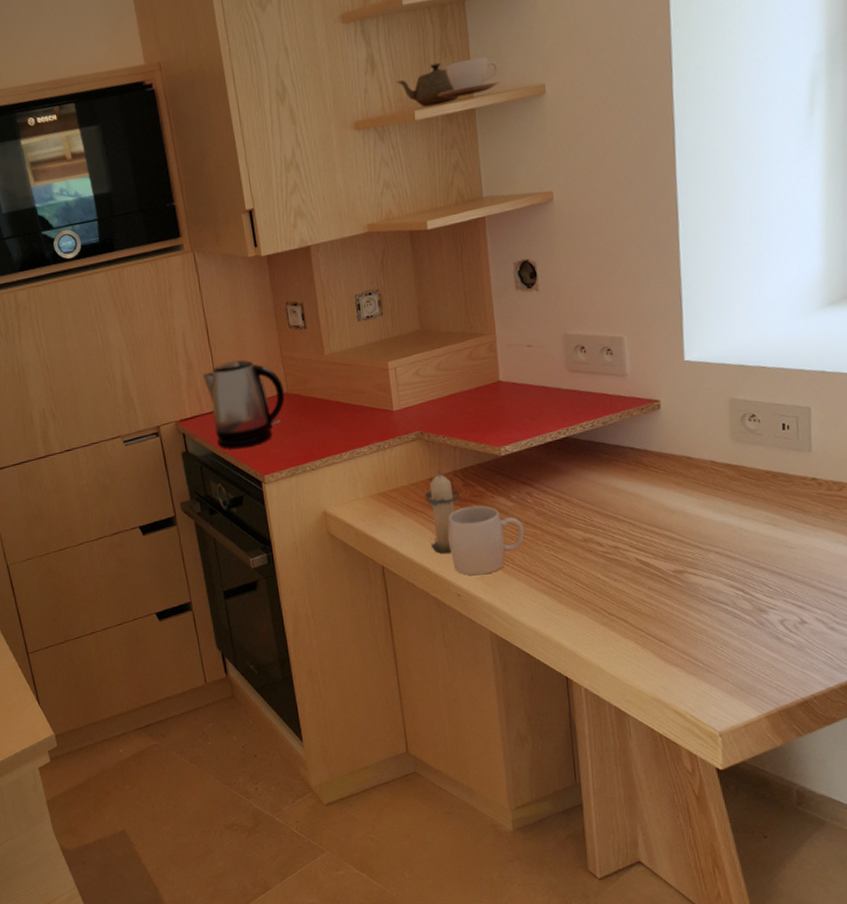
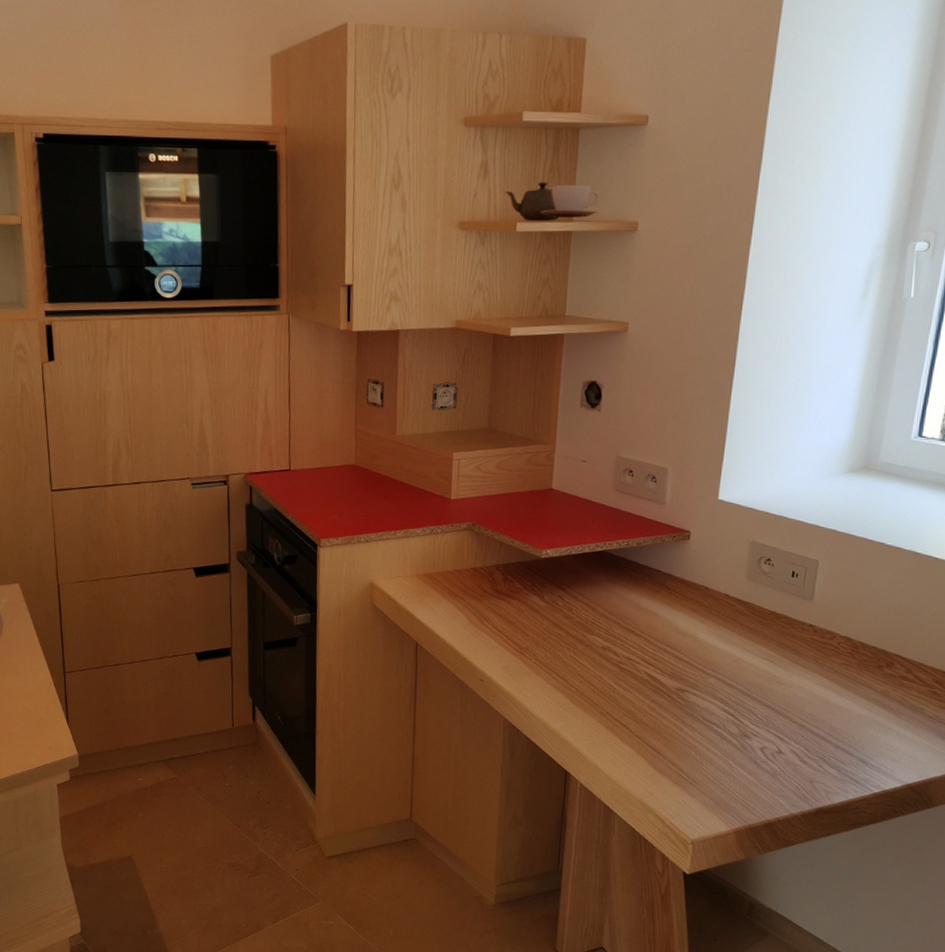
kettle: present [203,359,285,449] -> none [278,425,353,509]
candle: present [423,471,461,555] -> none [464,562,499,641]
mug: present [447,505,525,576] -> none [481,600,551,665]

